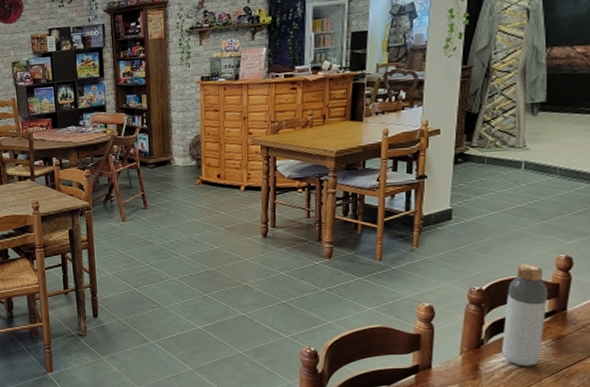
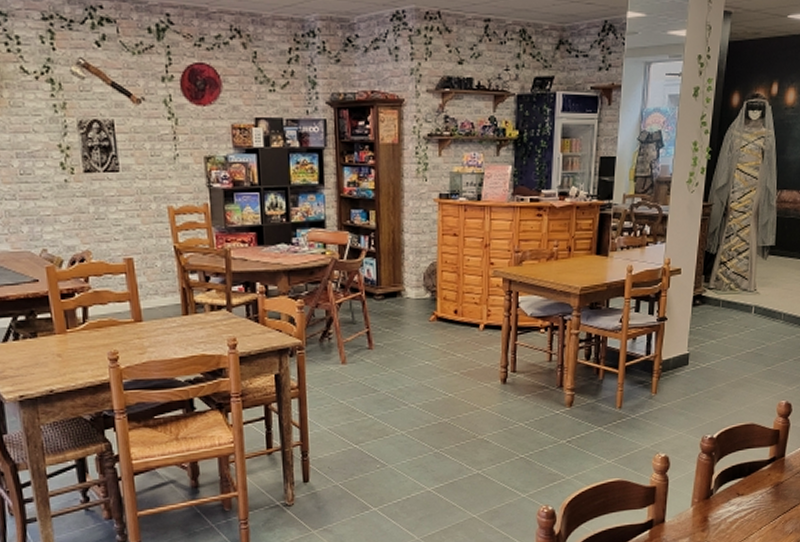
bottle: present [502,264,548,366] -> none [729,410,770,515]

